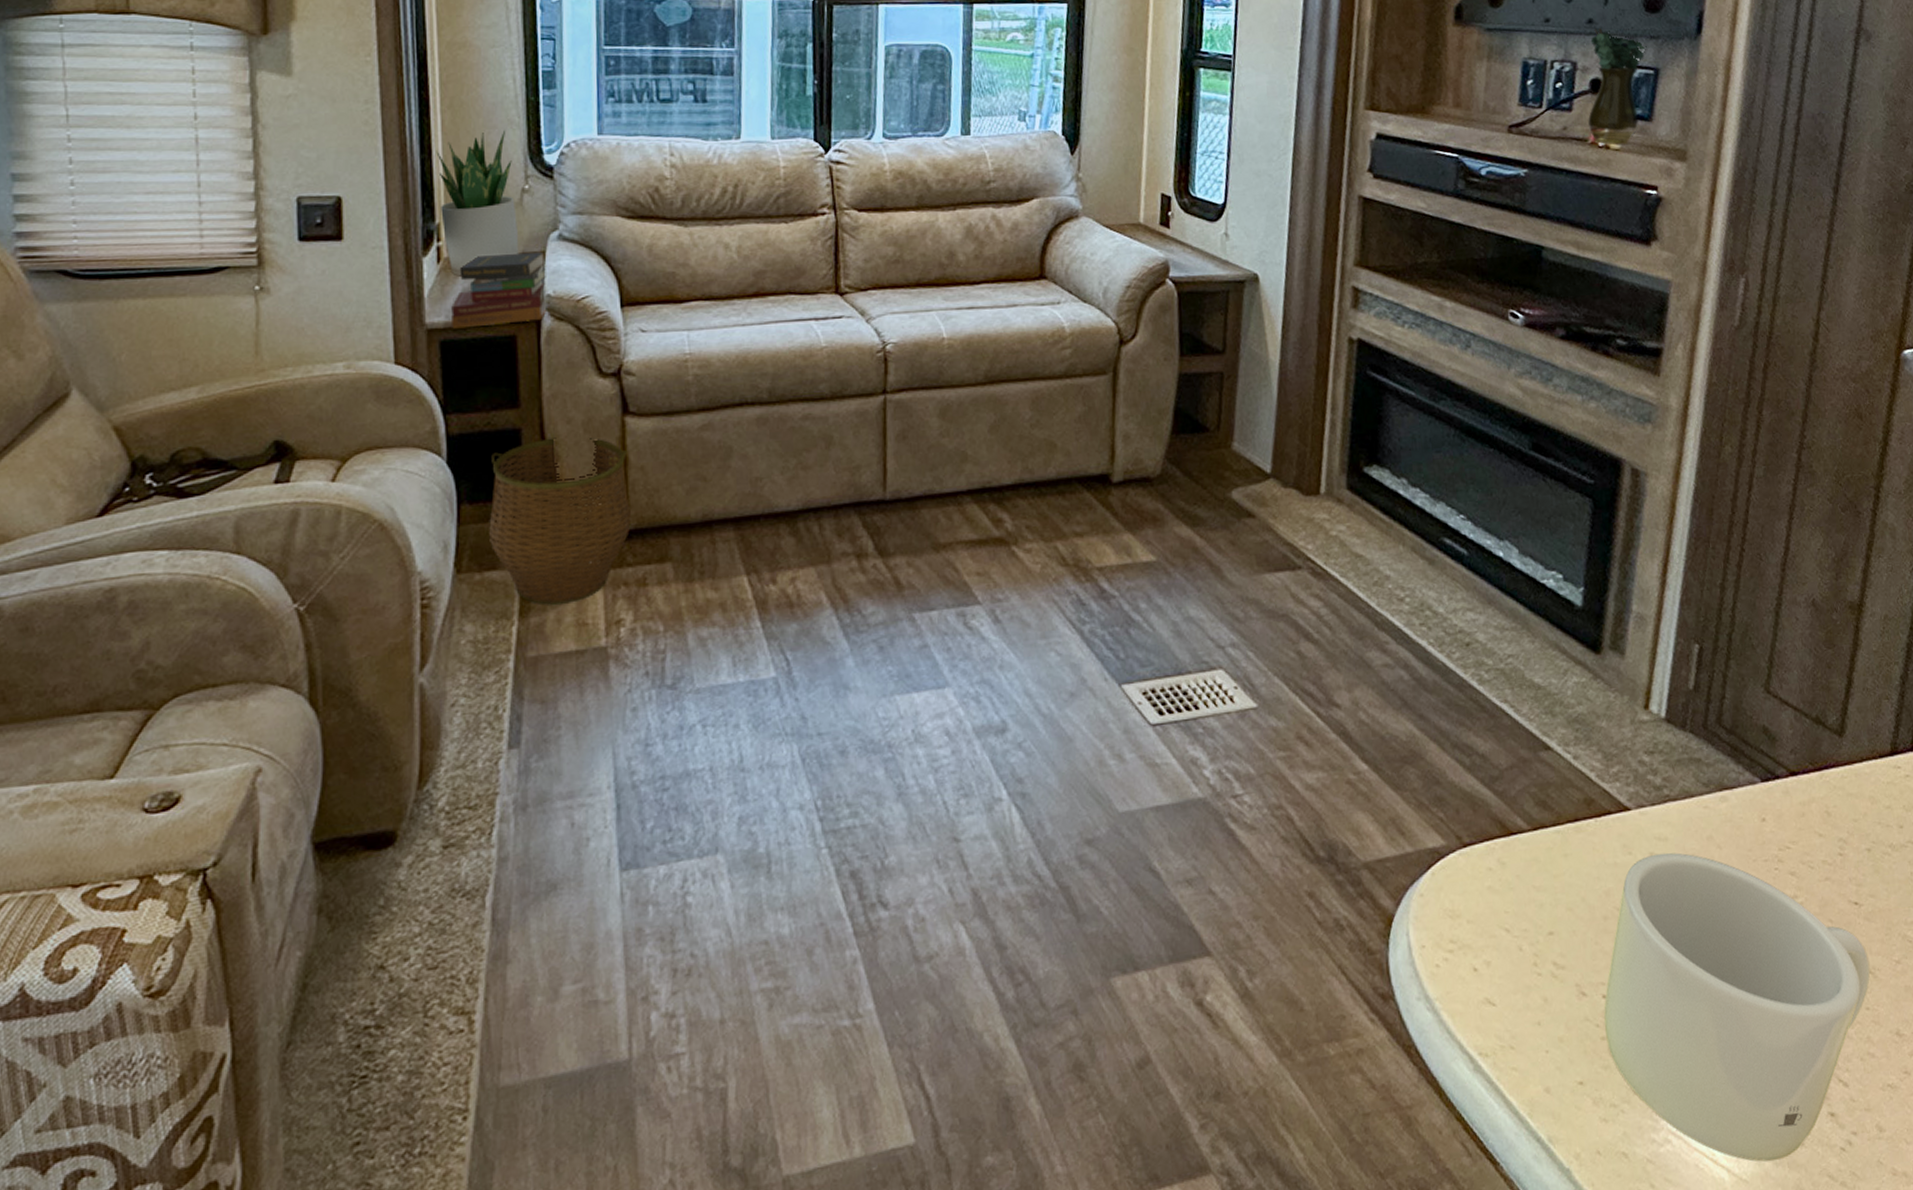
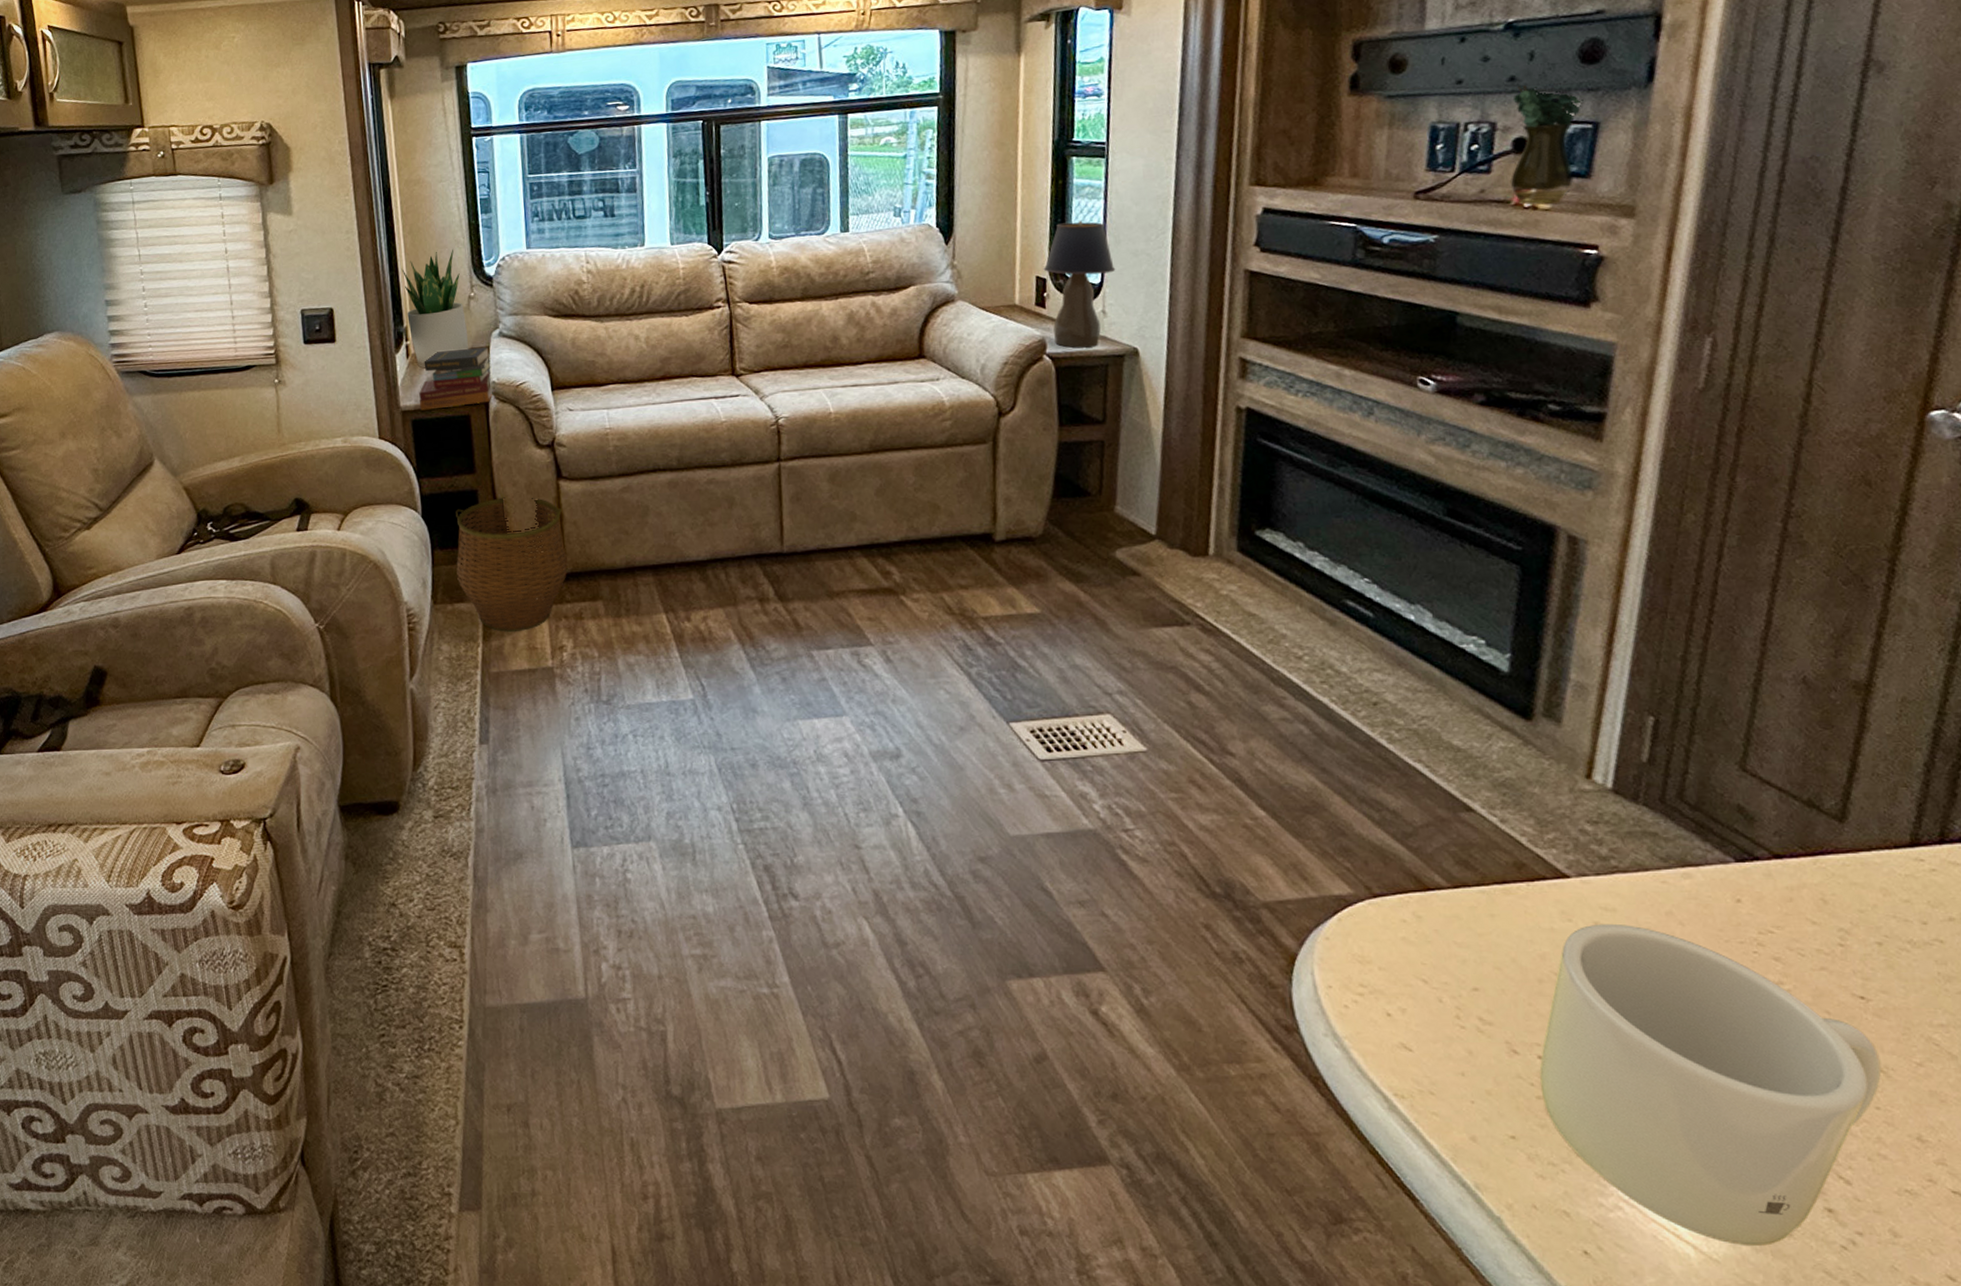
table lamp: none [1168,136,1239,272] -> present [1043,220,1116,348]

